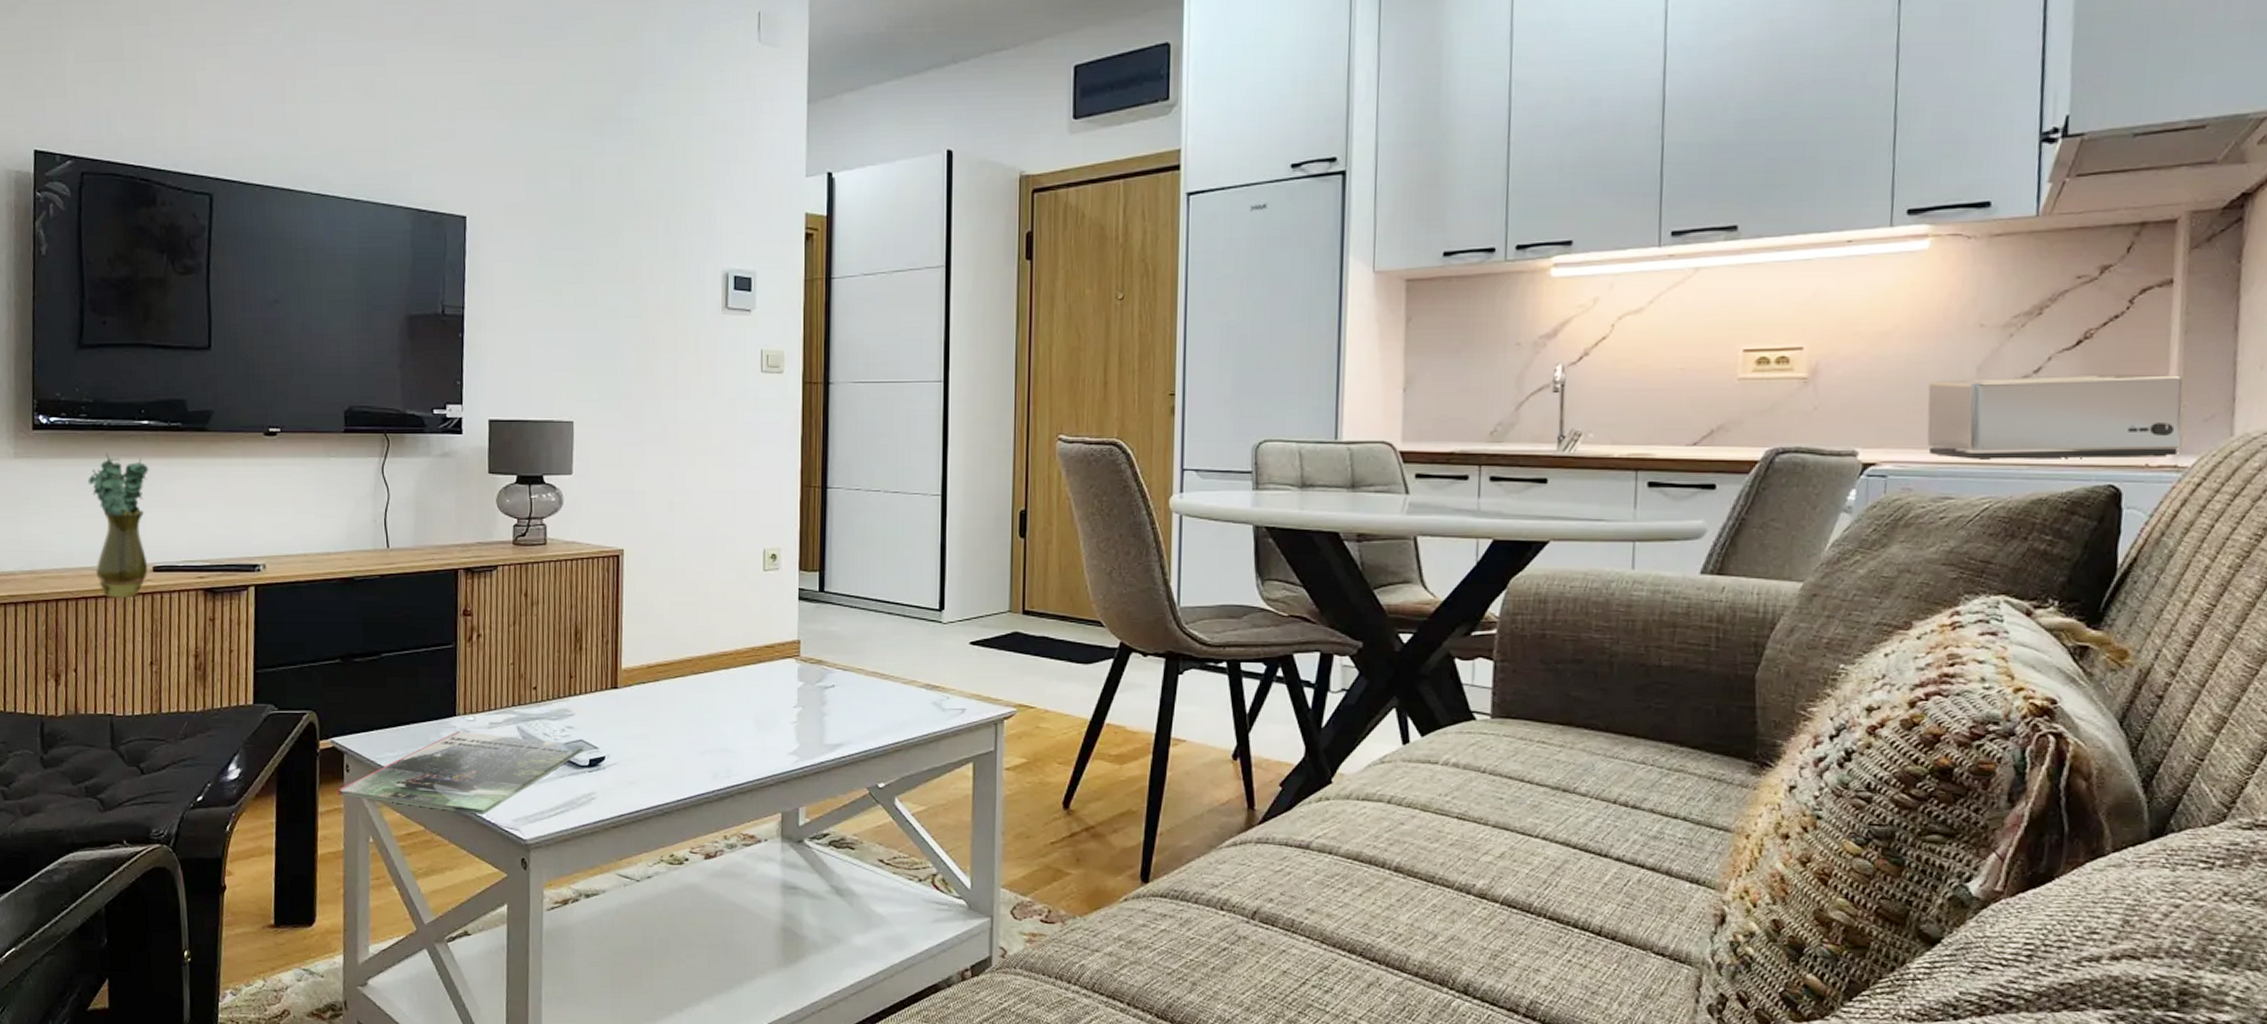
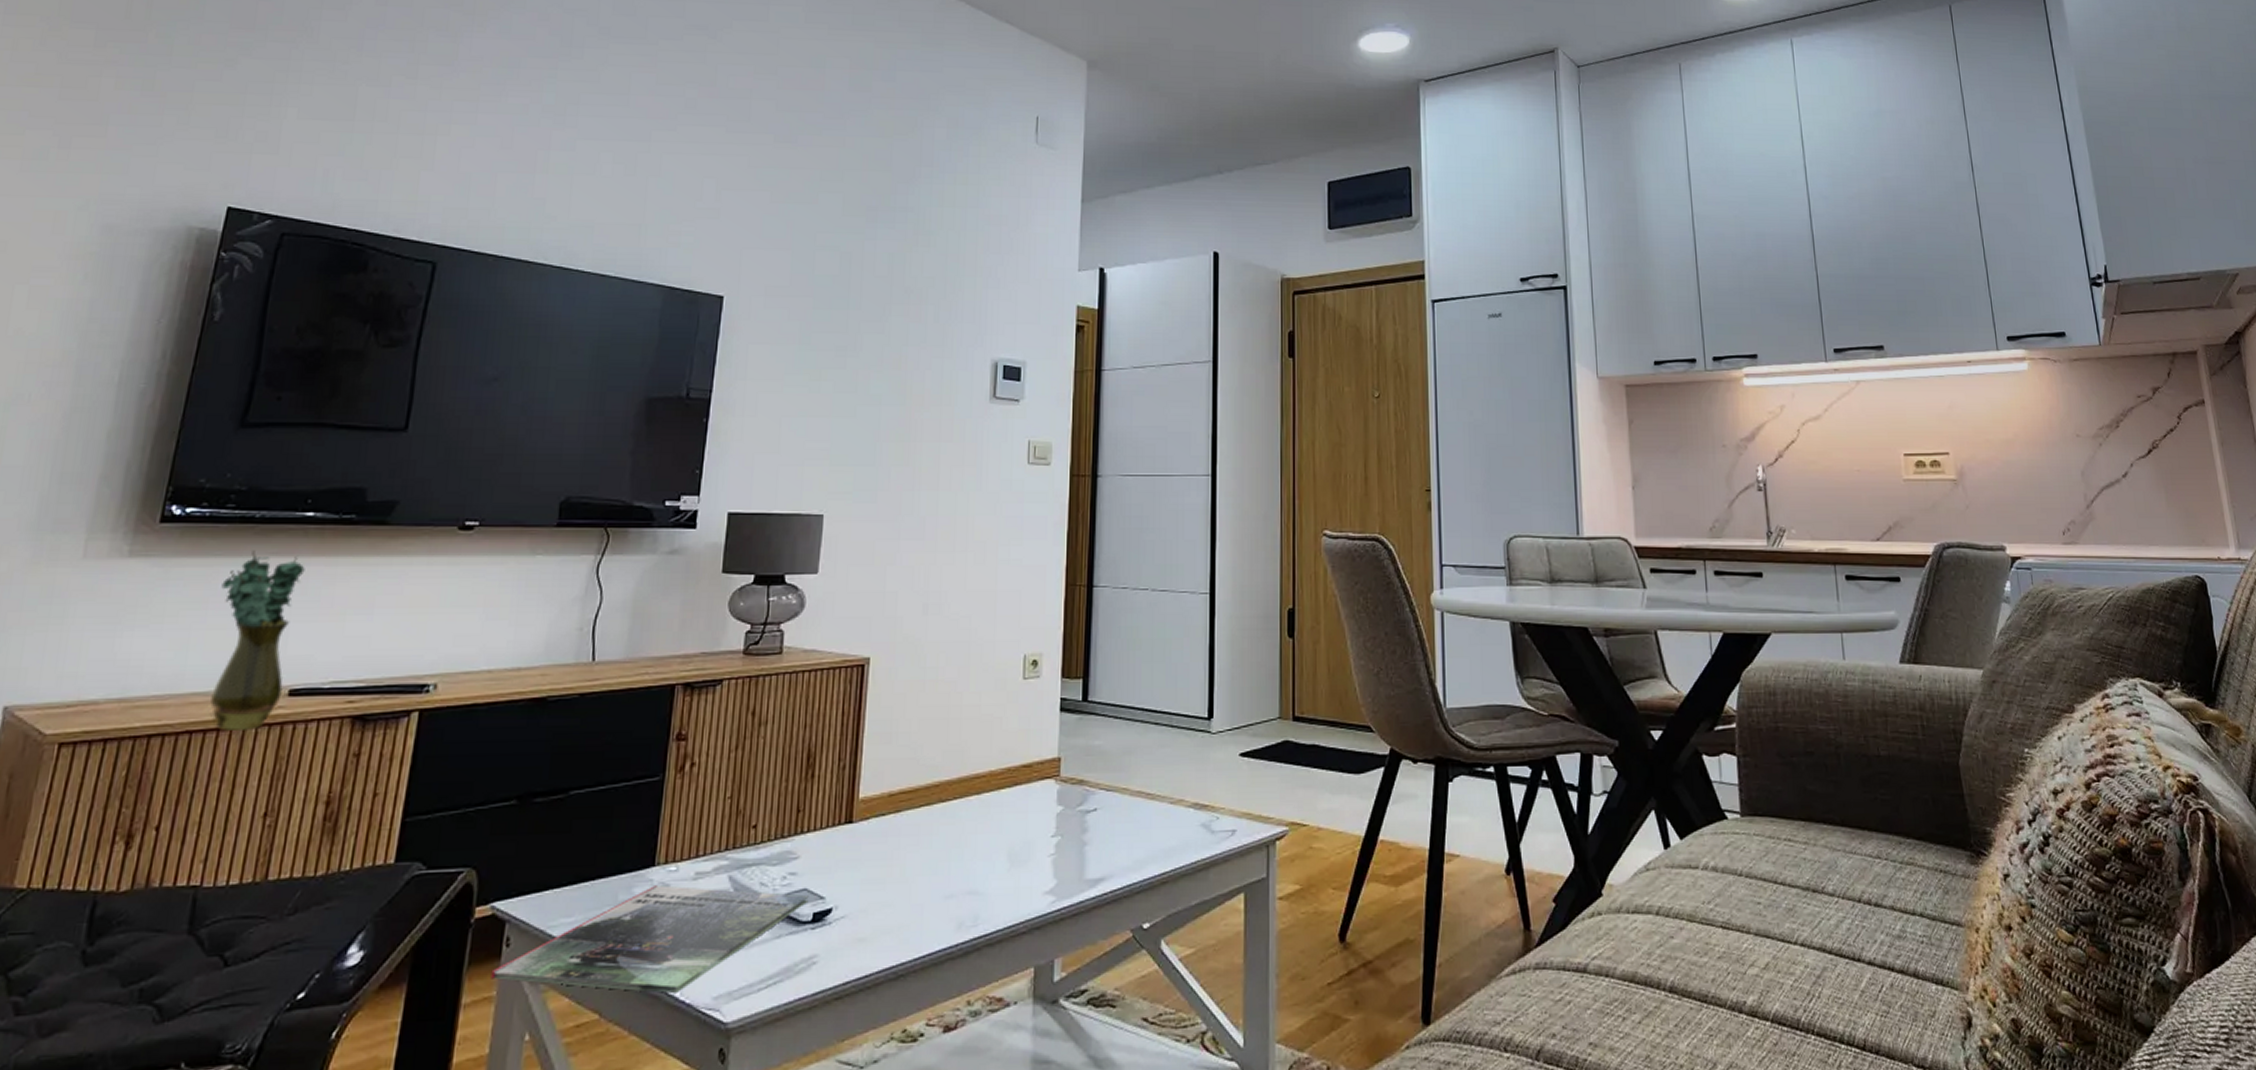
toaster: present [1927,374,2183,461] -> none [2048,479,2239,555]

